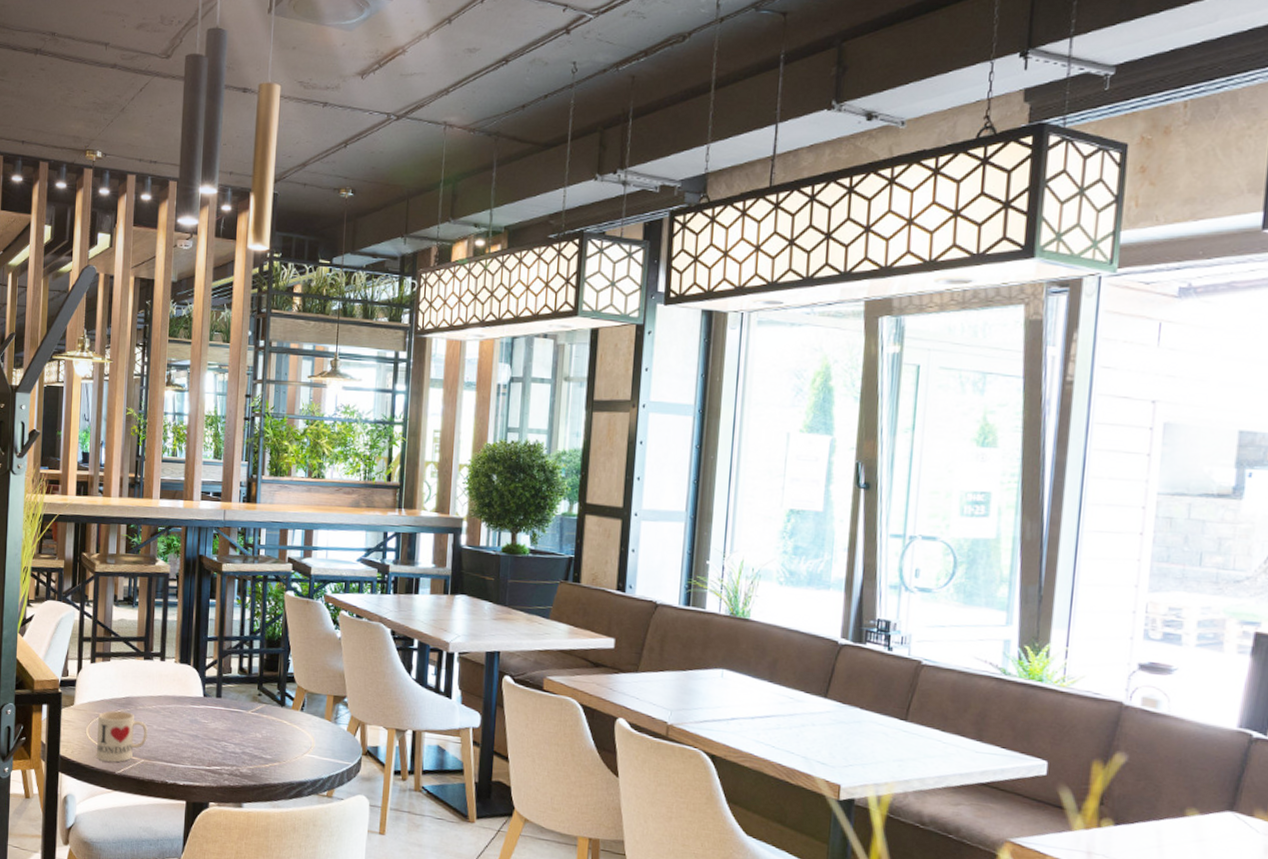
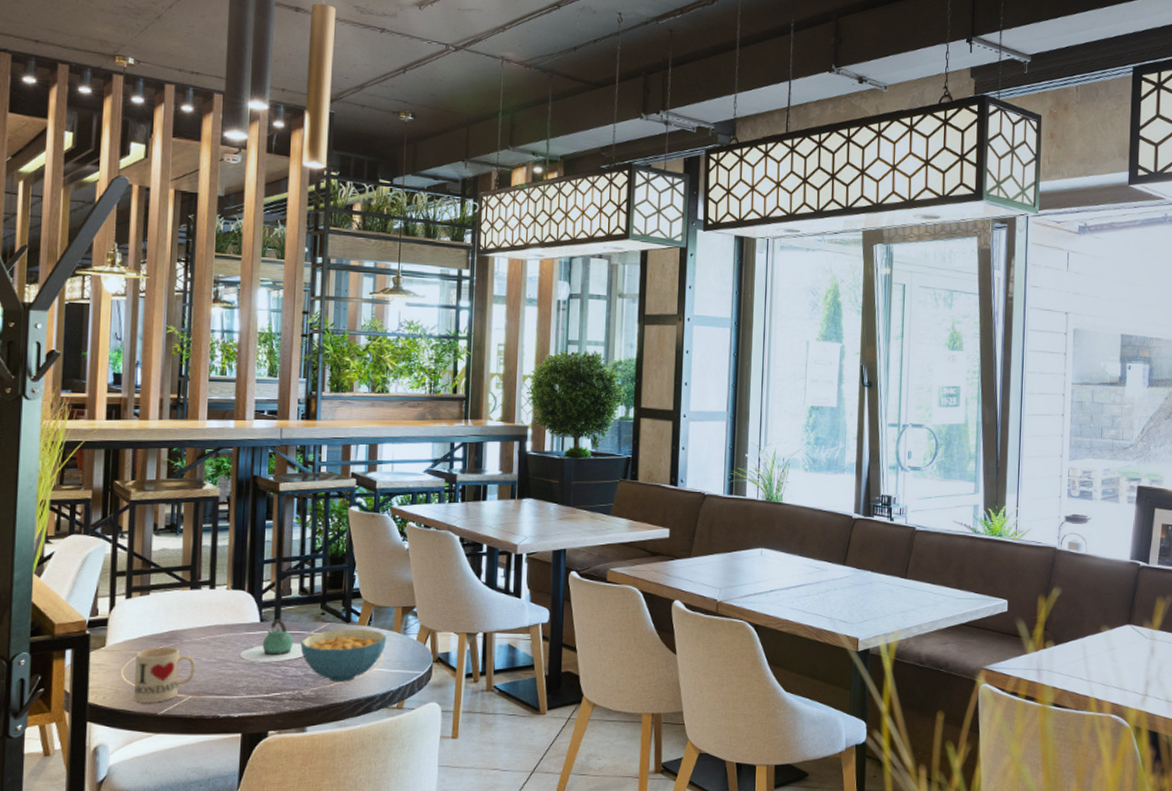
teapot: none [185,695,242,737] -> present [240,618,304,662]
cereal bowl: none [239,711,318,764] -> present [300,629,386,682]

